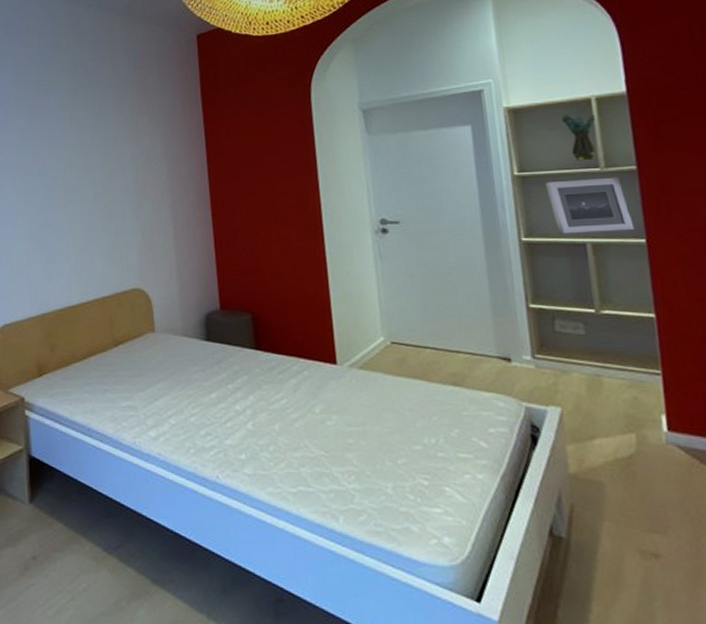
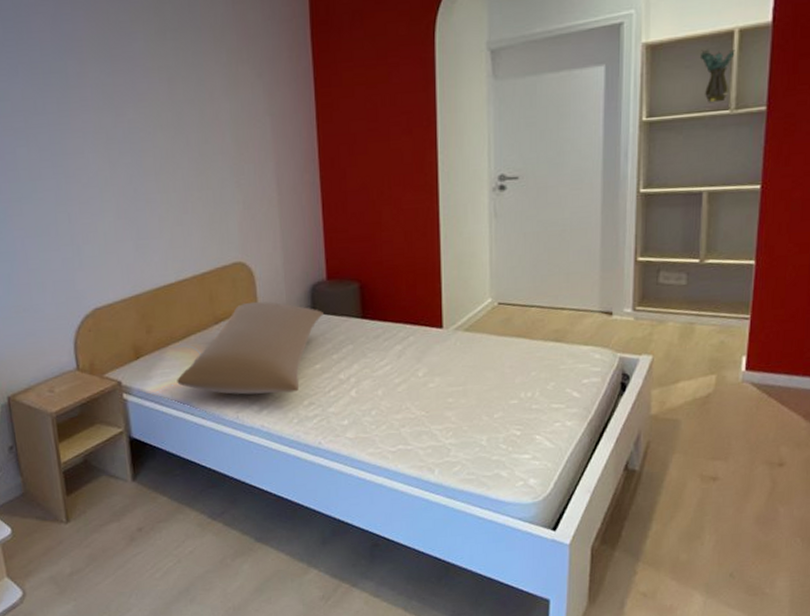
pillow: none [77,327,218,421] -> present [177,301,323,395]
picture frame: present [545,177,635,235] -> none [672,119,752,184]

